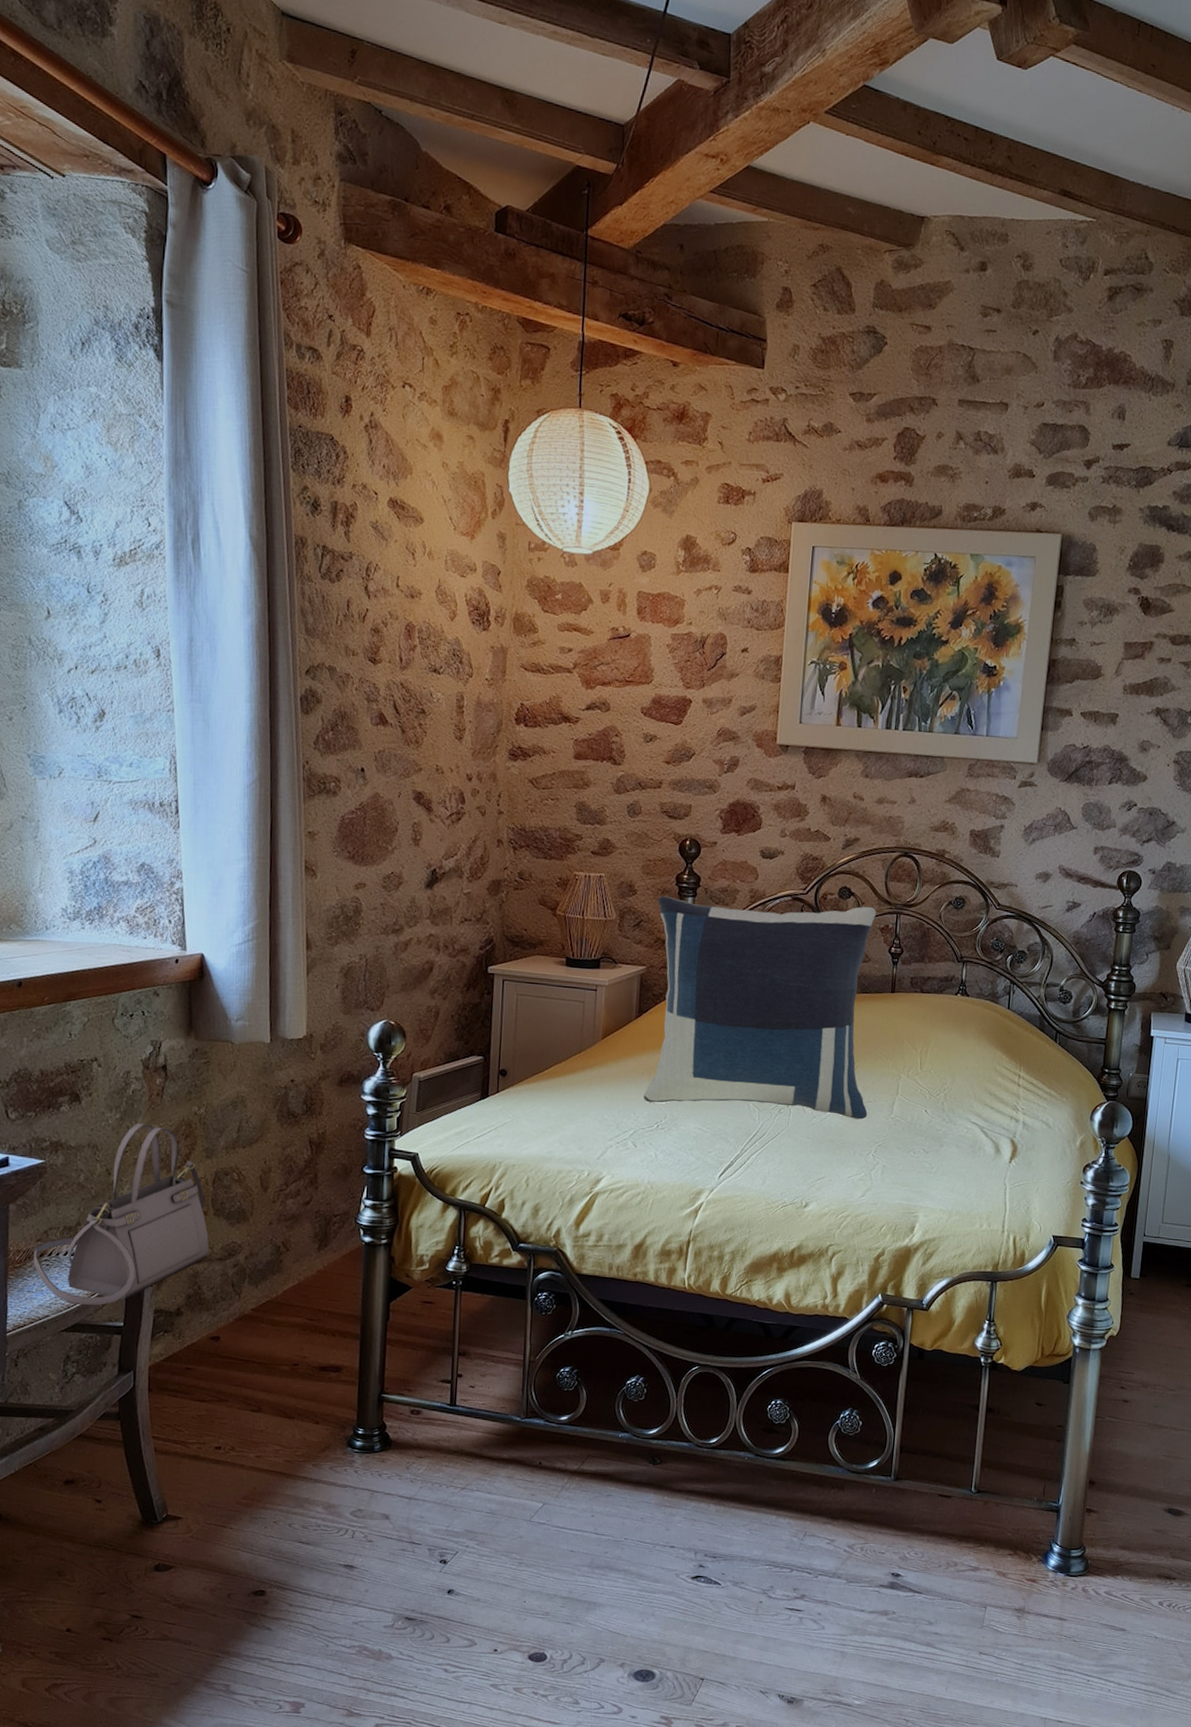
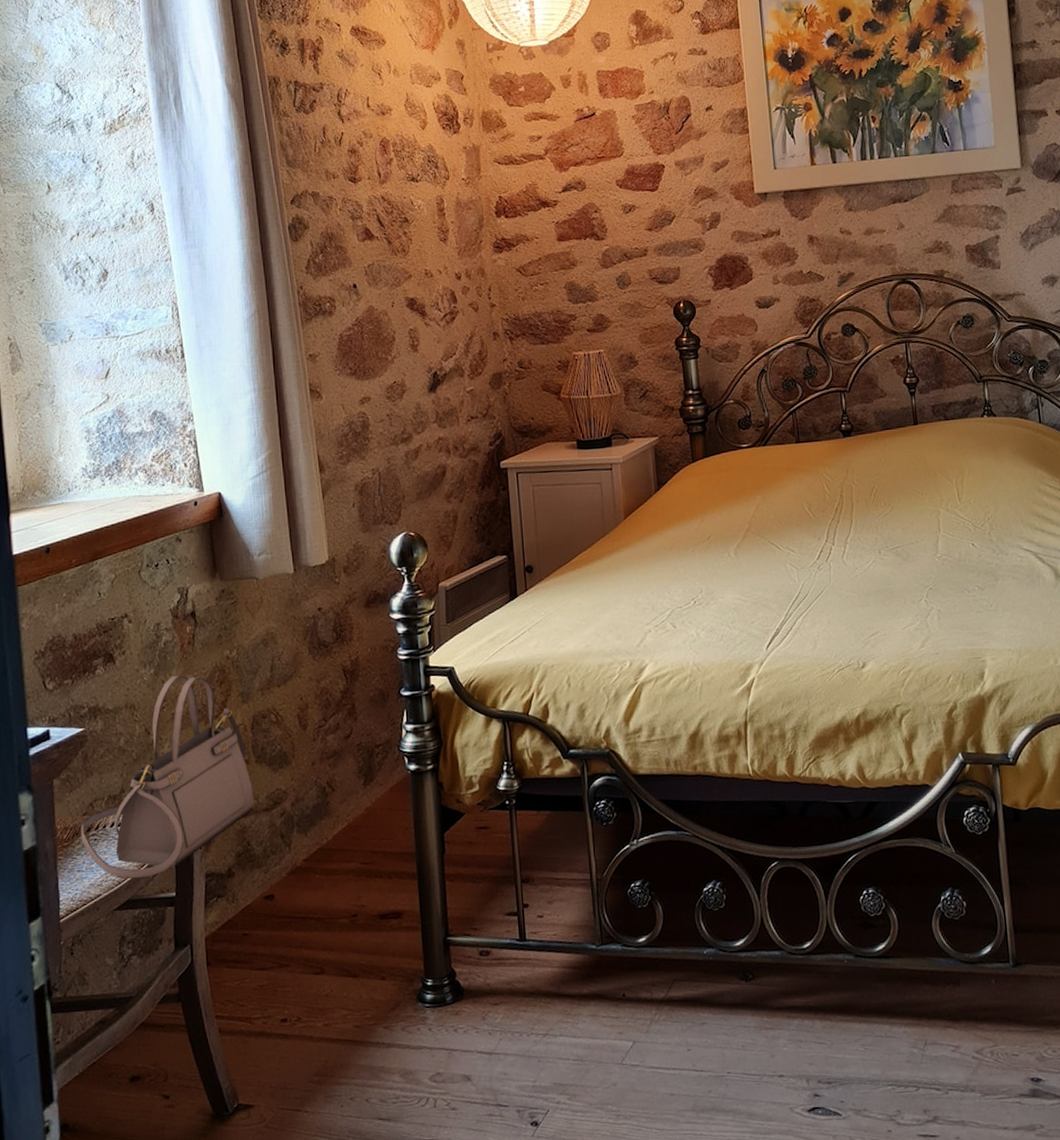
pillow: present [644,895,877,1120] -> none [660,339,912,579]

